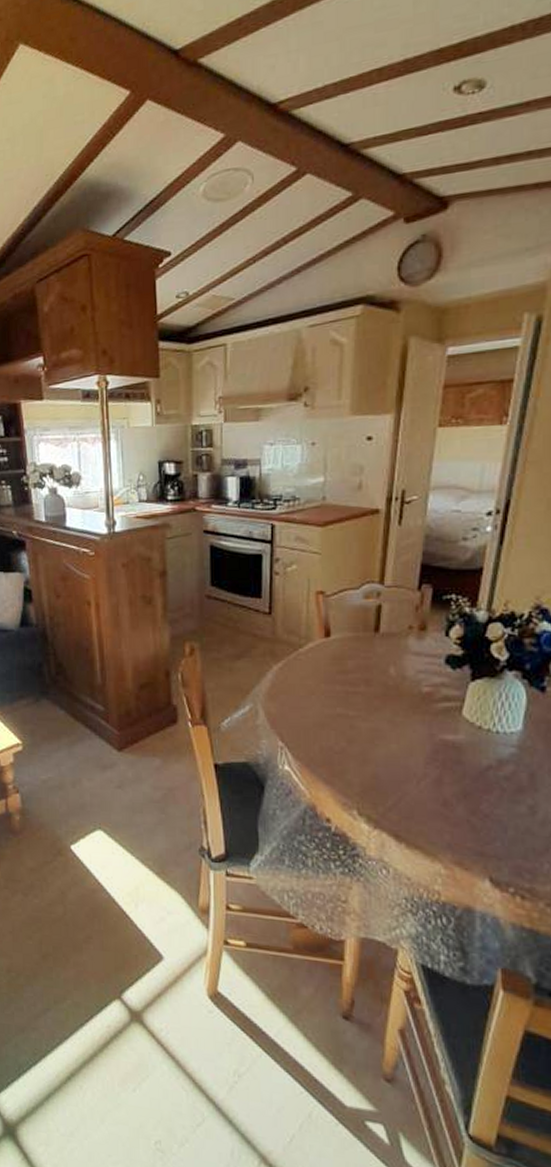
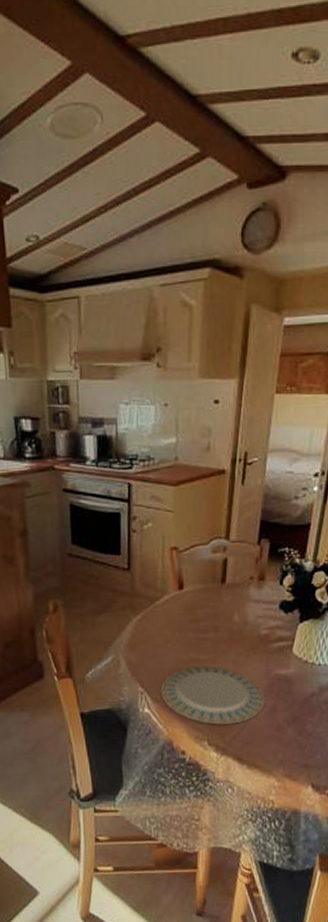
plate: none [302,722,428,793] -> present [160,665,265,725]

